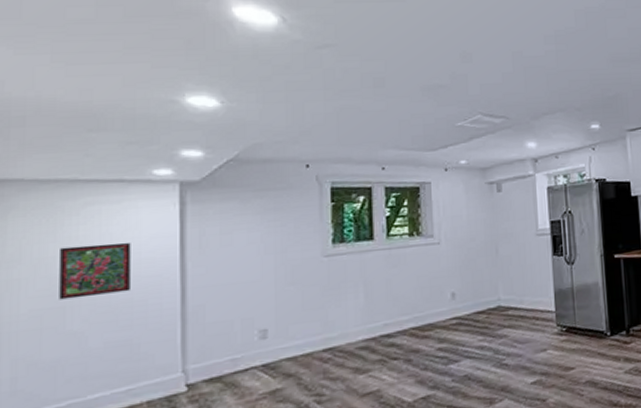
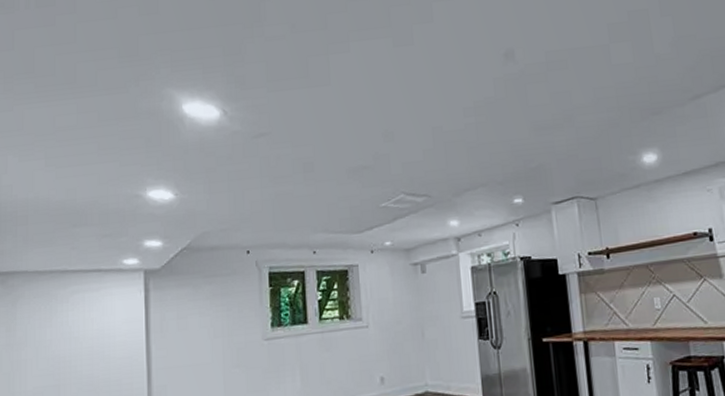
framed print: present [59,243,131,300] -> none [55,327,108,379]

